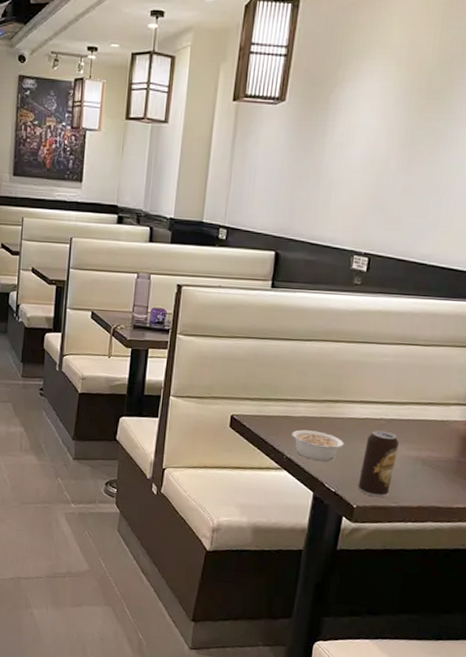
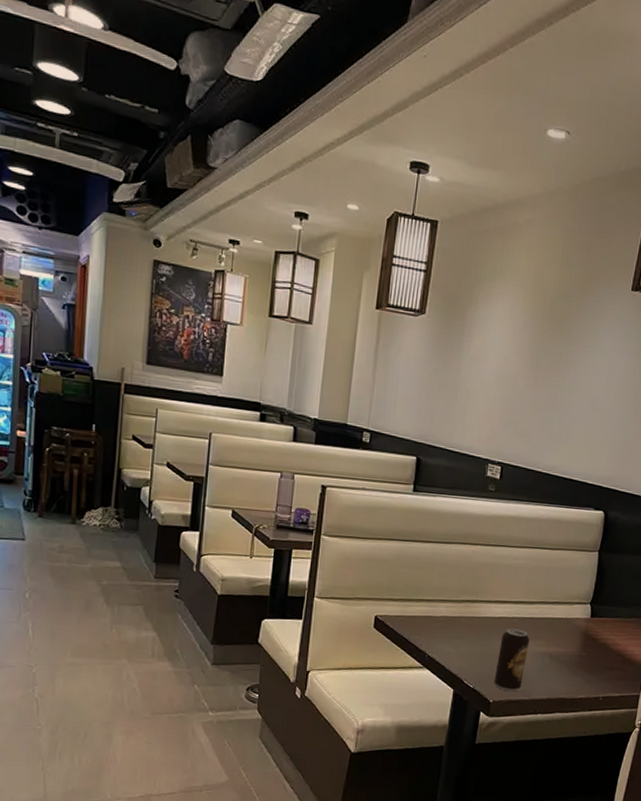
legume: present [292,429,344,461] -> none [433,629,481,659]

